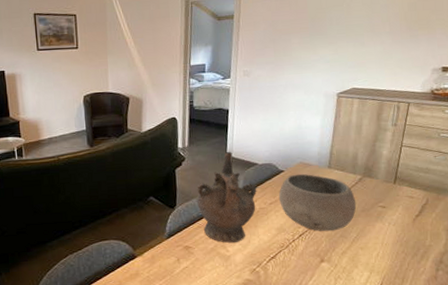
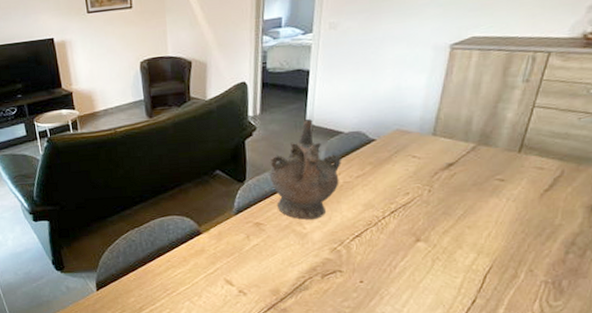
bowl: present [278,173,357,232] -> none [367,142,466,208]

